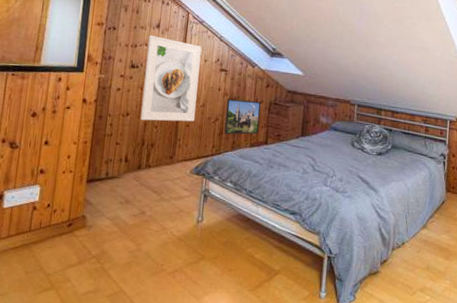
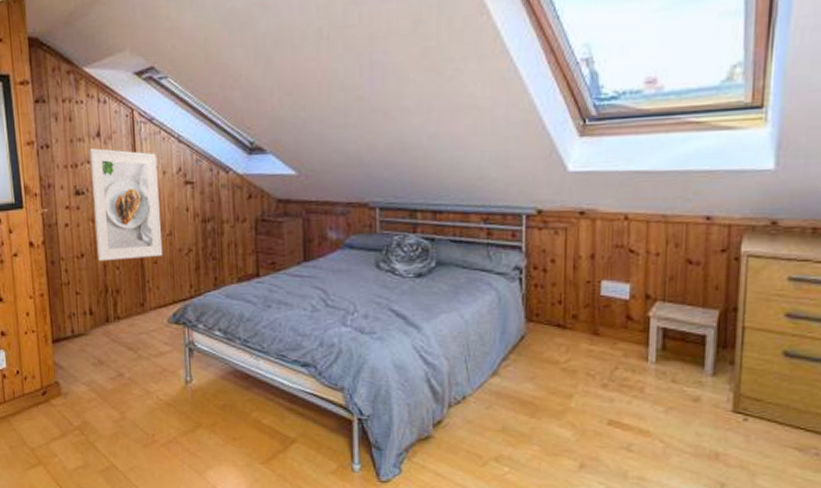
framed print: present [224,99,261,135] -> none [199,219,246,269]

